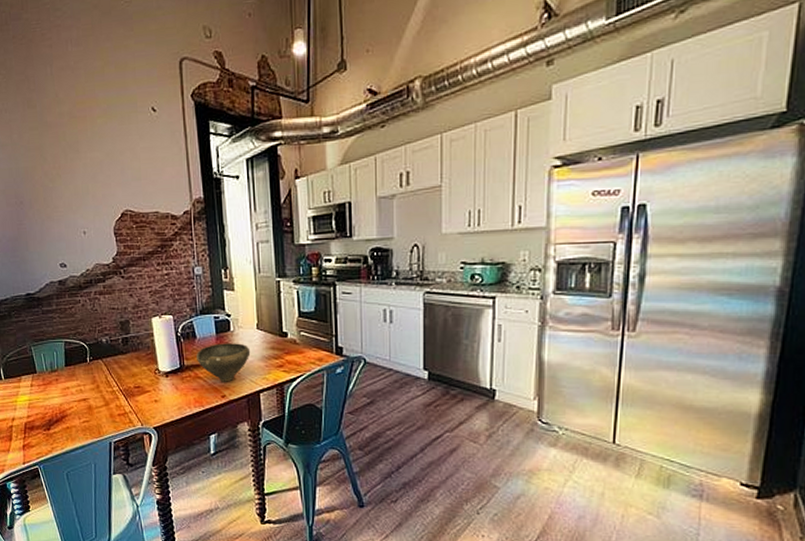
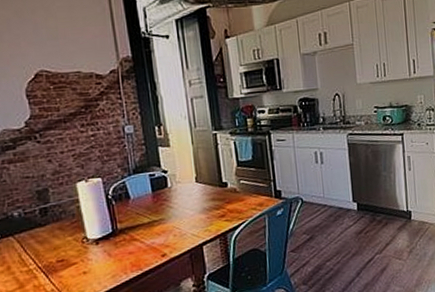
bowl: present [196,343,251,382] -> none [131,198,191,241]

